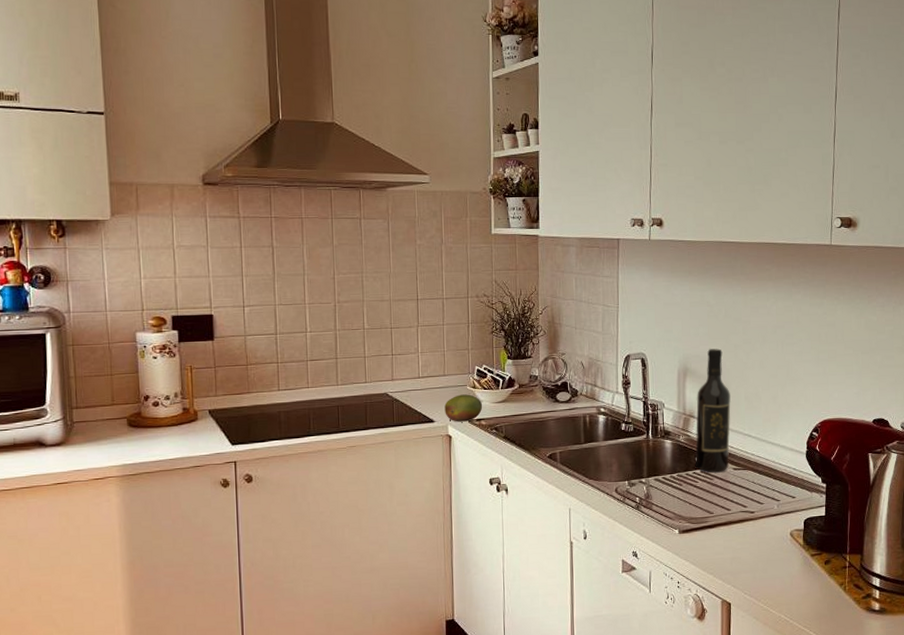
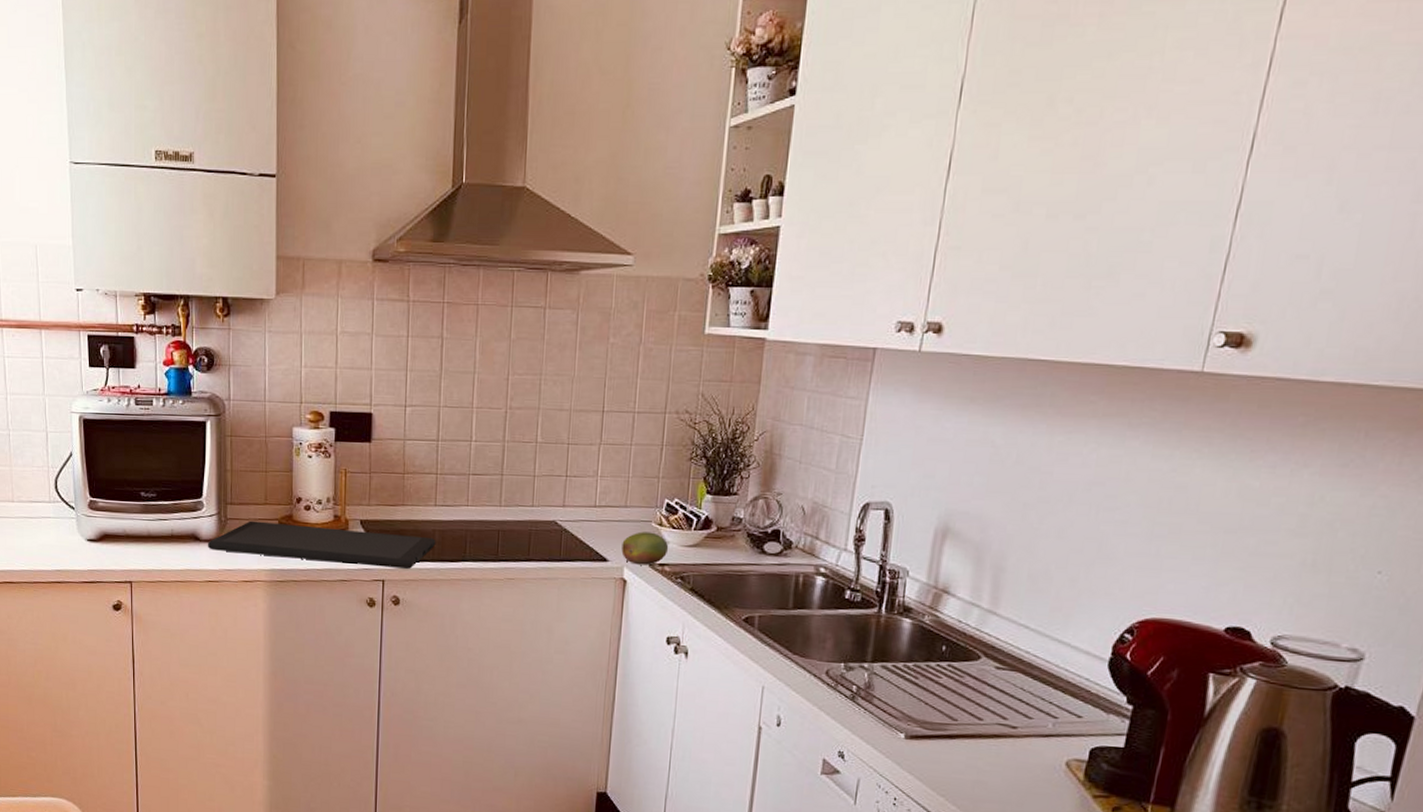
cutting board: none [54,418,282,454] -> present [208,520,436,570]
wine bottle: present [695,348,731,472] -> none [942,505,1007,669]

